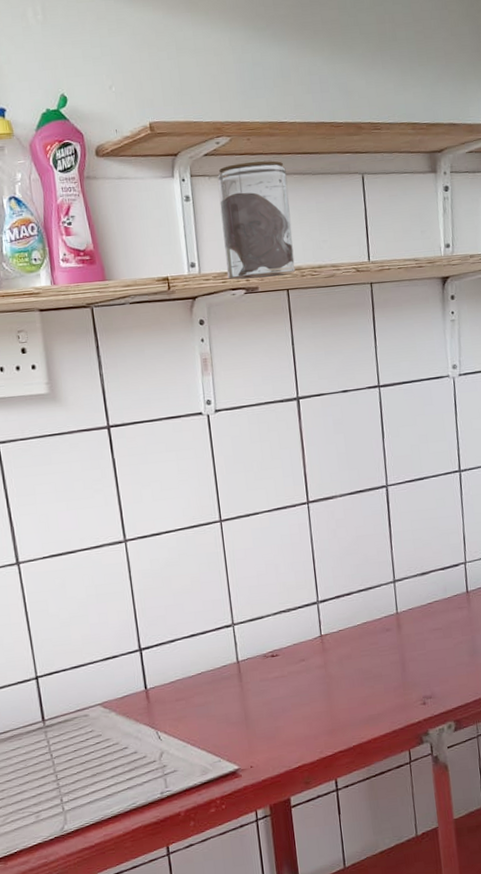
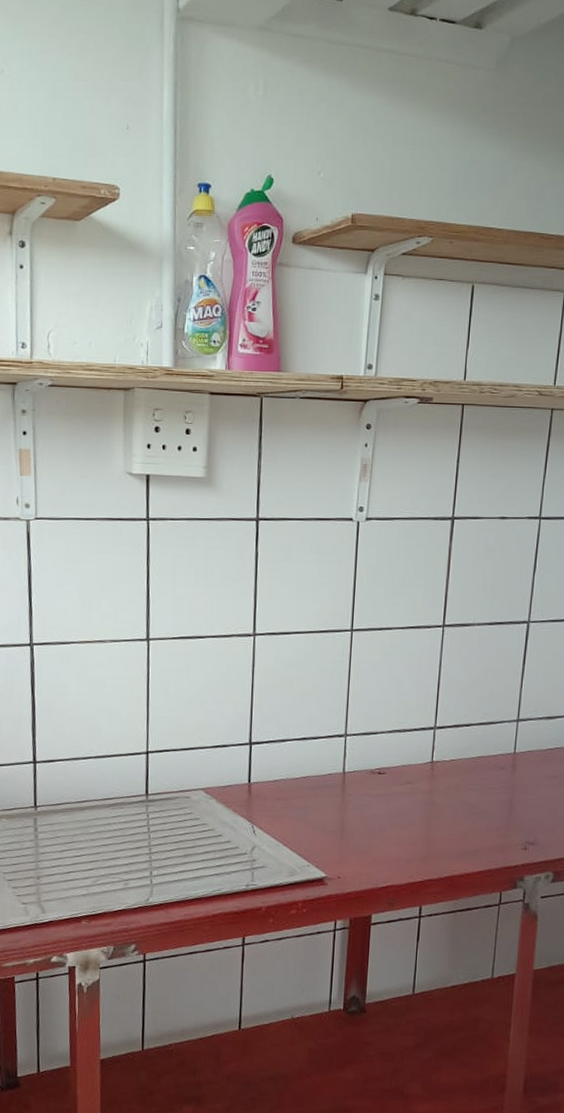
jar: present [217,160,296,280] -> none [403,266,484,389]

